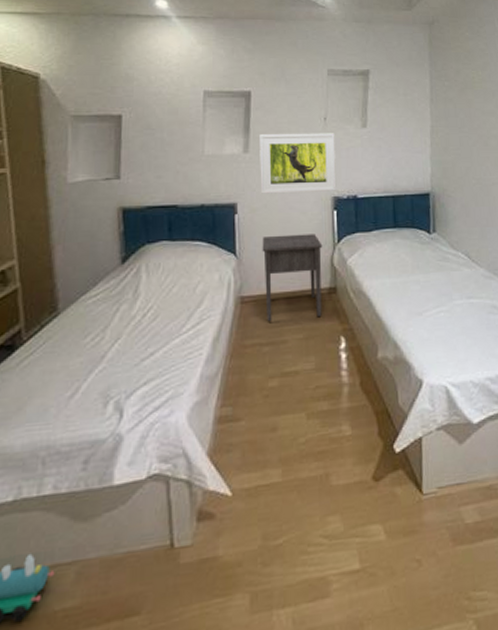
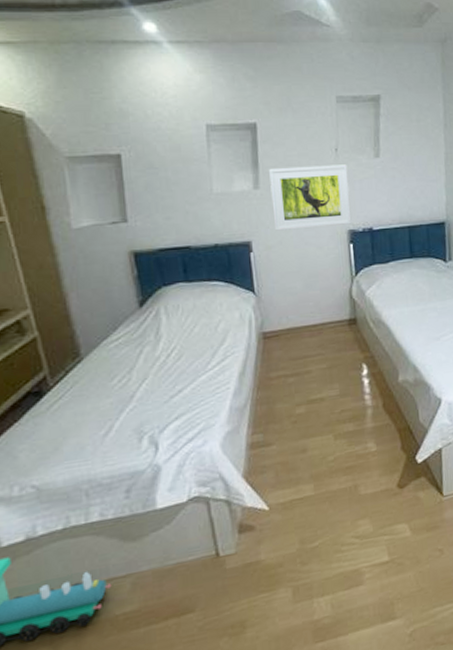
nightstand: present [262,234,323,322] -> none [279,268,344,355]

